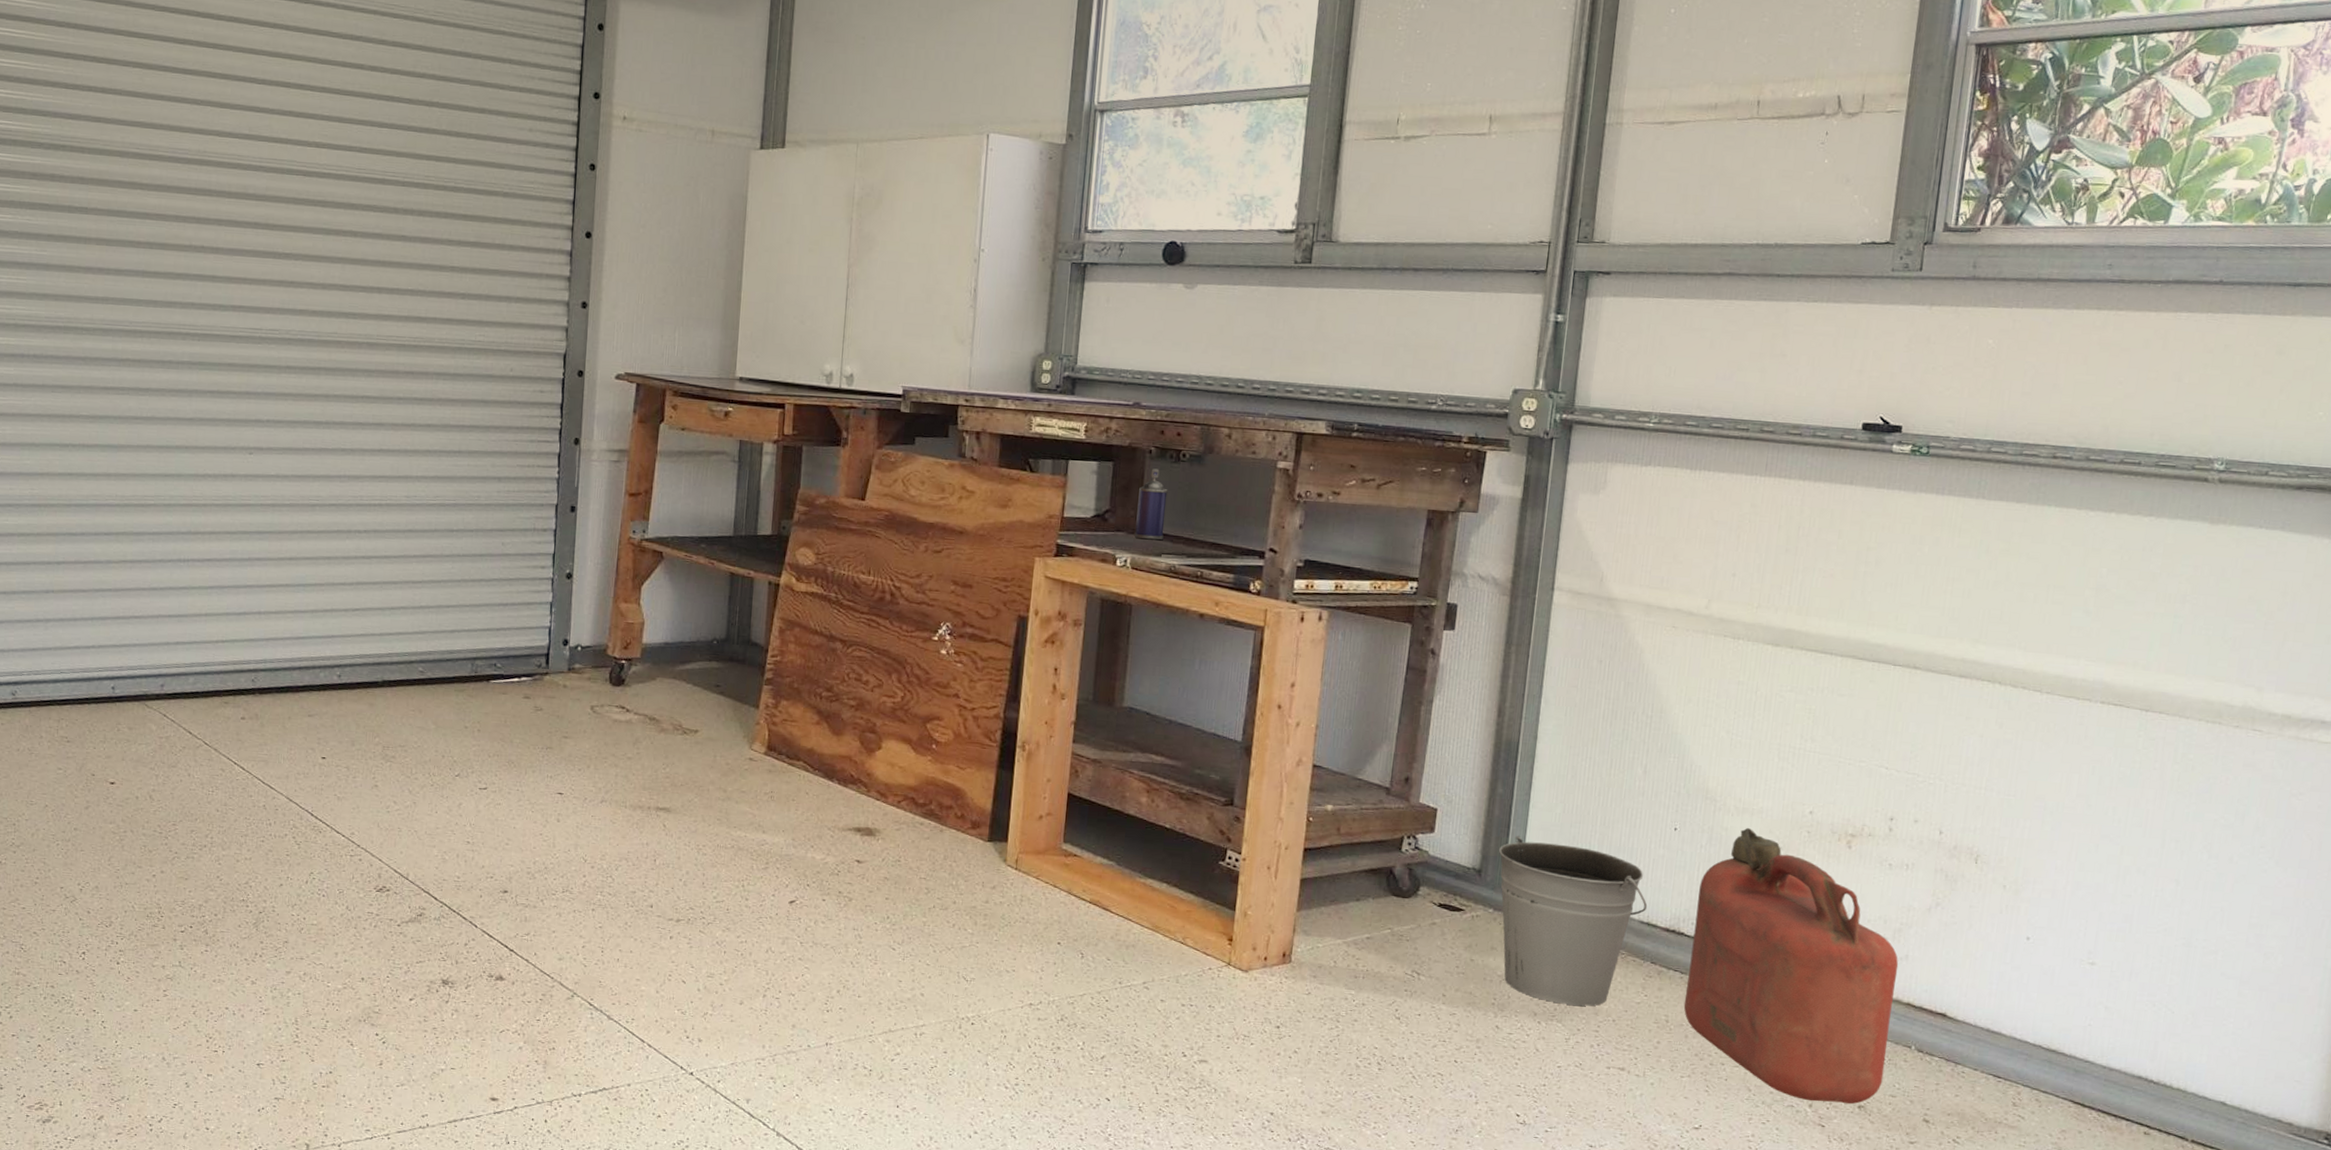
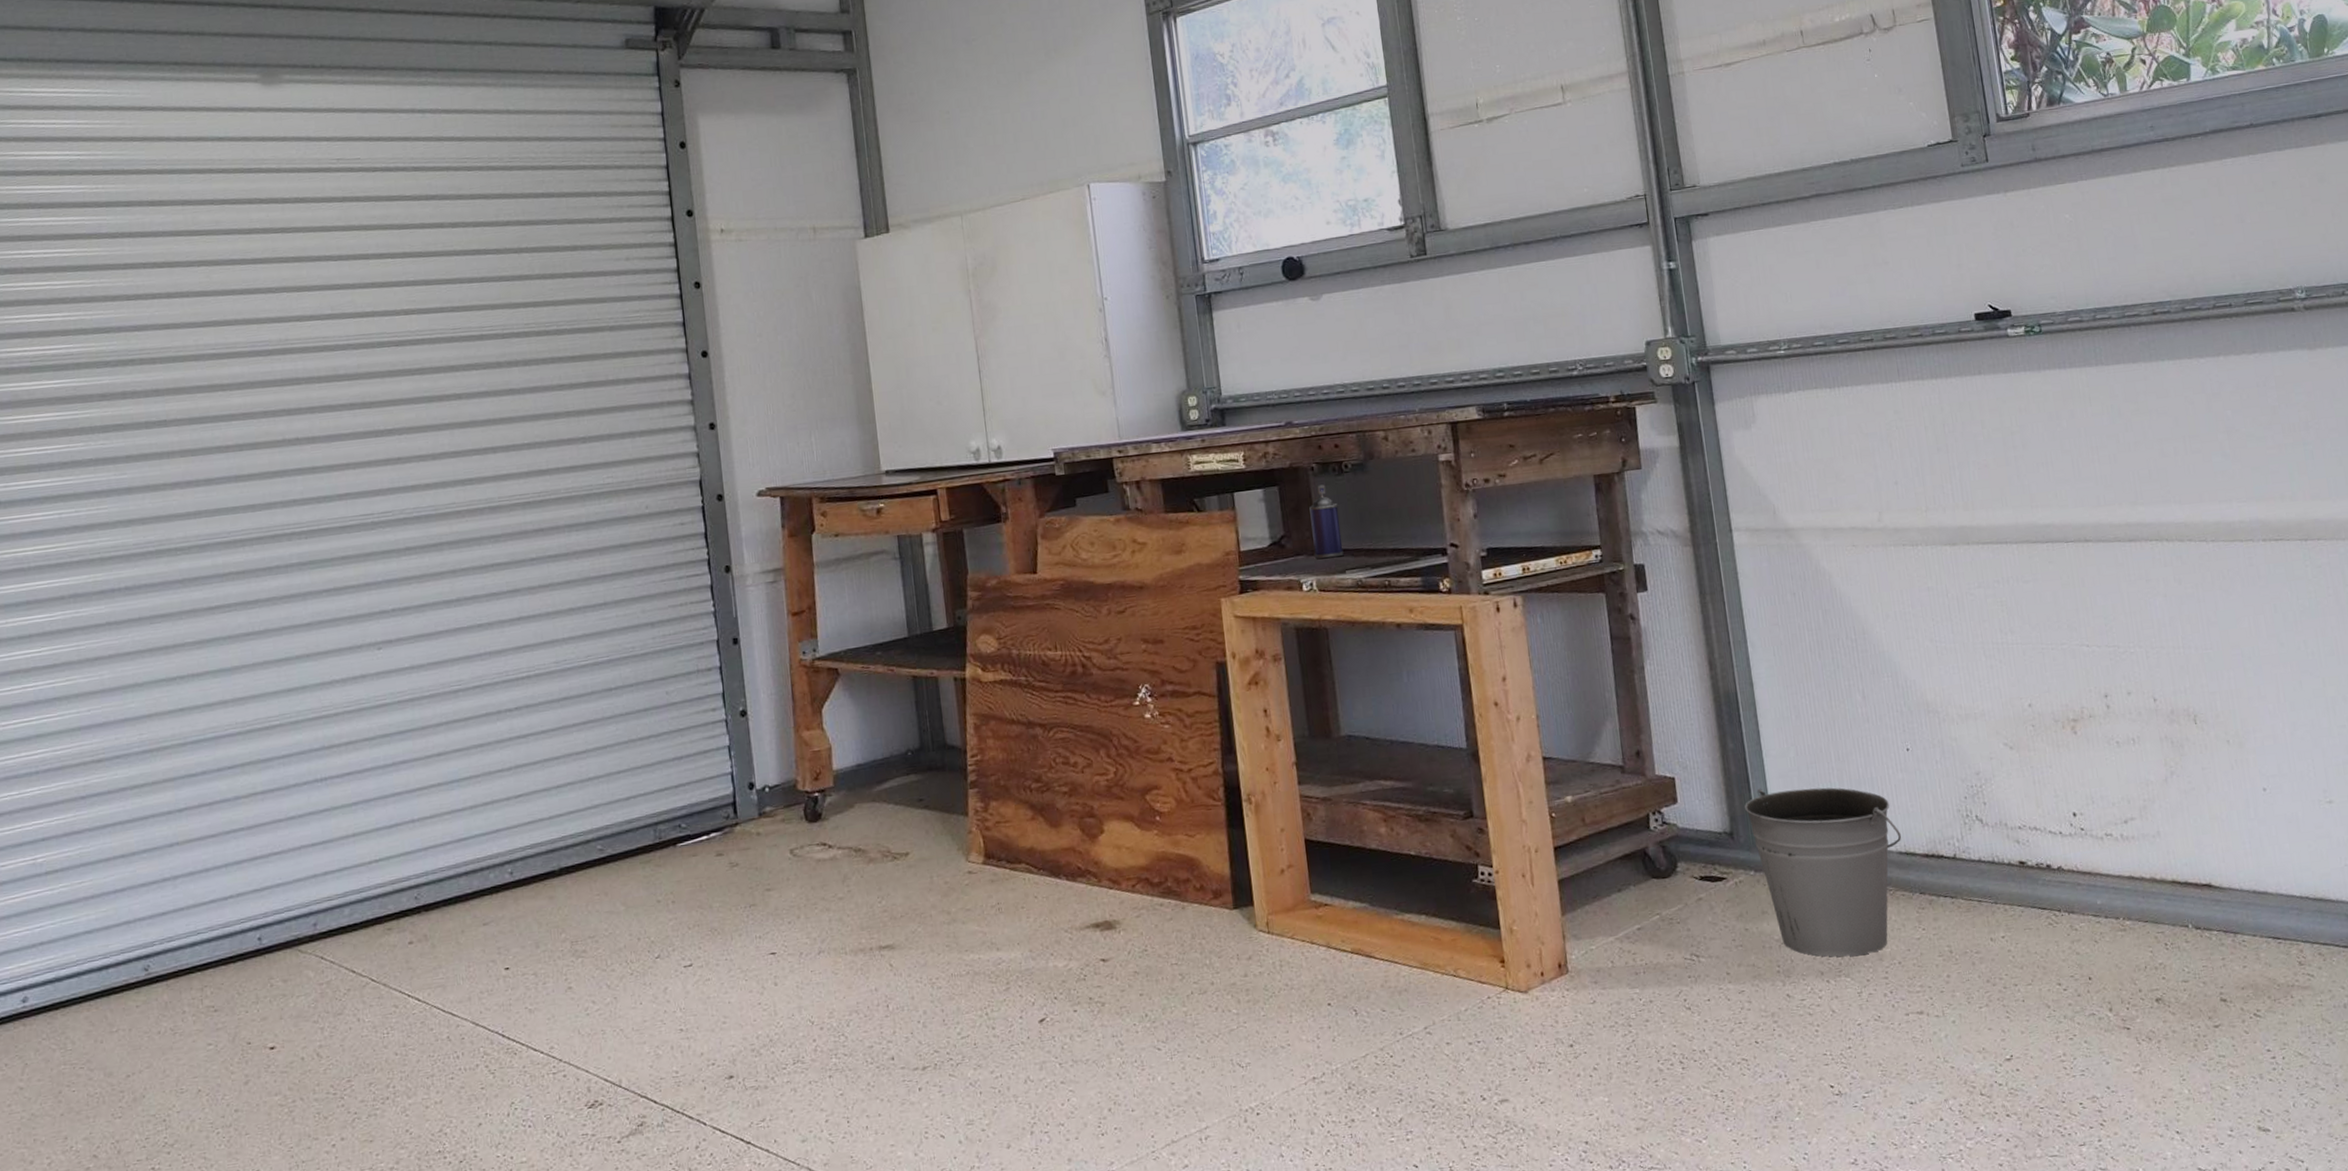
fuel can: present [1683,827,1899,1104] -> none [1945,733,2172,1005]

